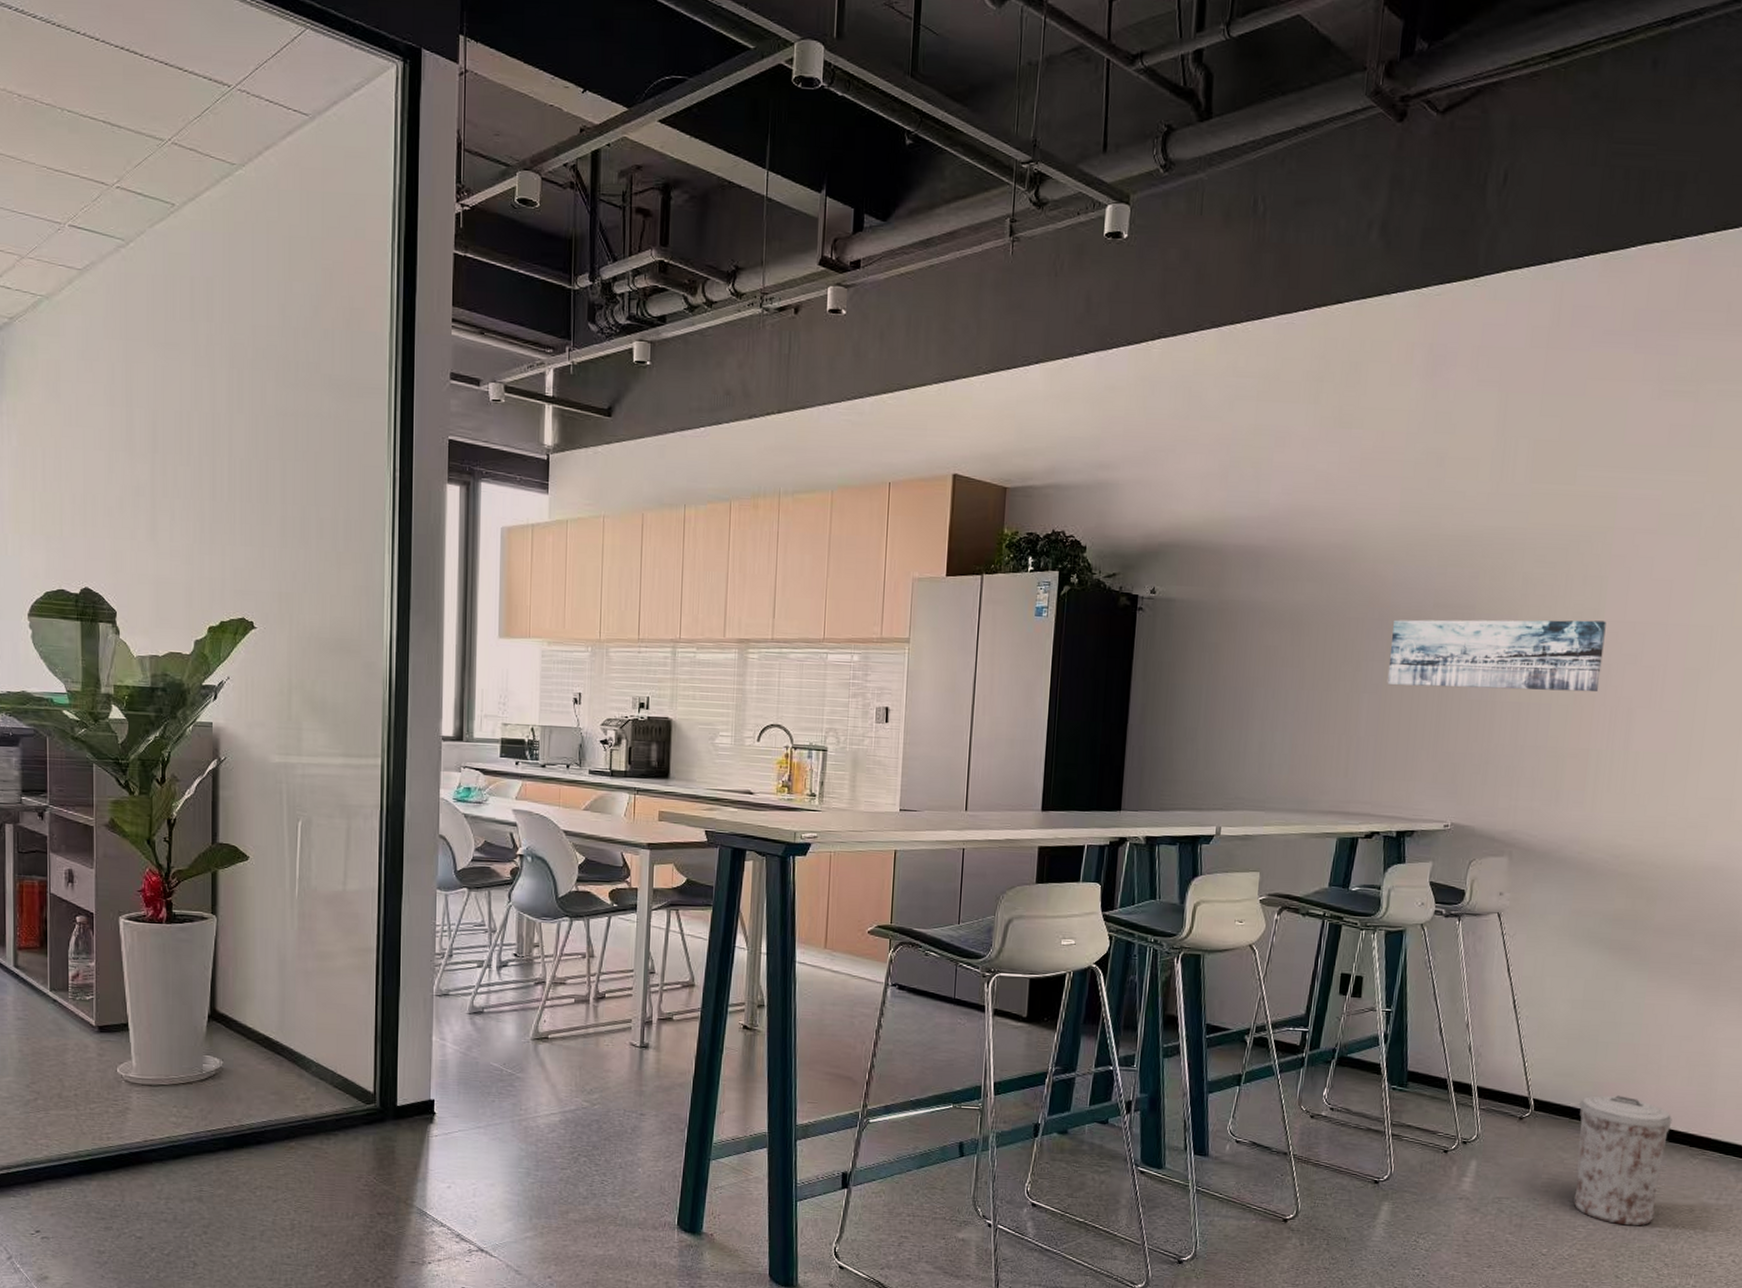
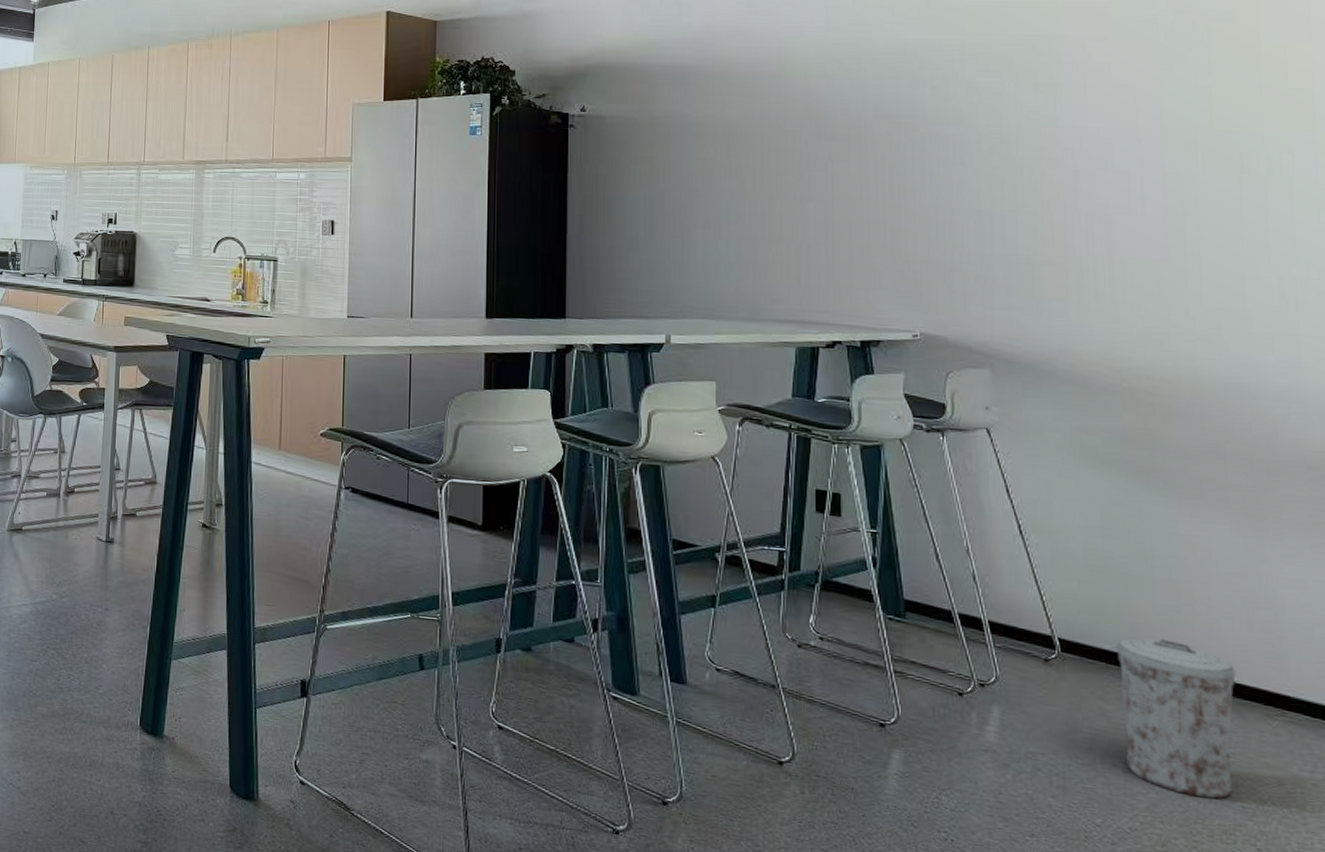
wall art: present [1387,619,1607,693] -> none [832,126,1069,199]

